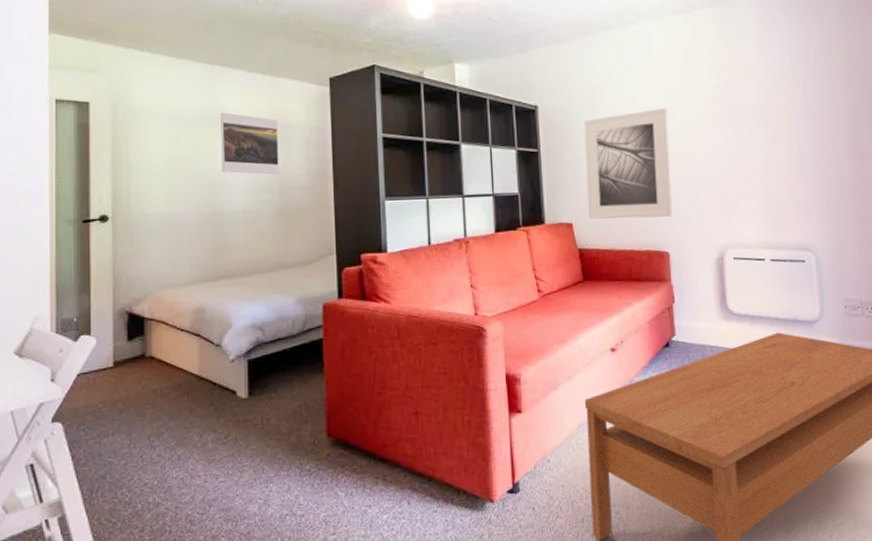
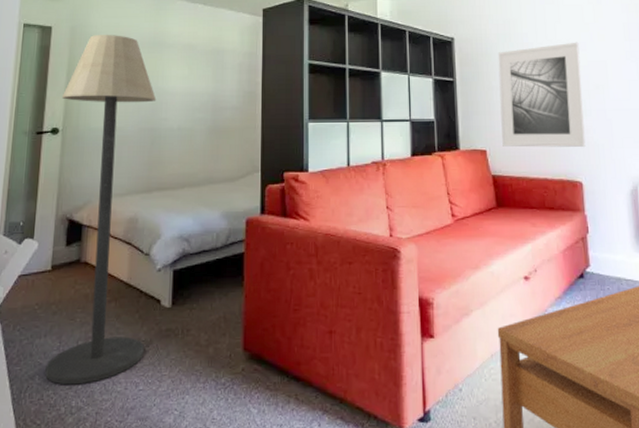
floor lamp: none [108,110,222,483] -> present [45,35,157,385]
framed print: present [220,112,279,175] -> none [162,38,214,96]

